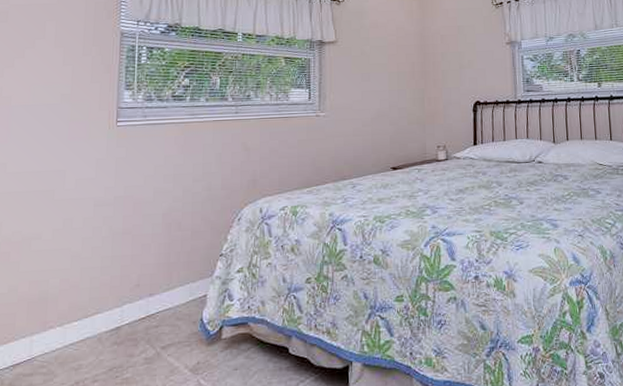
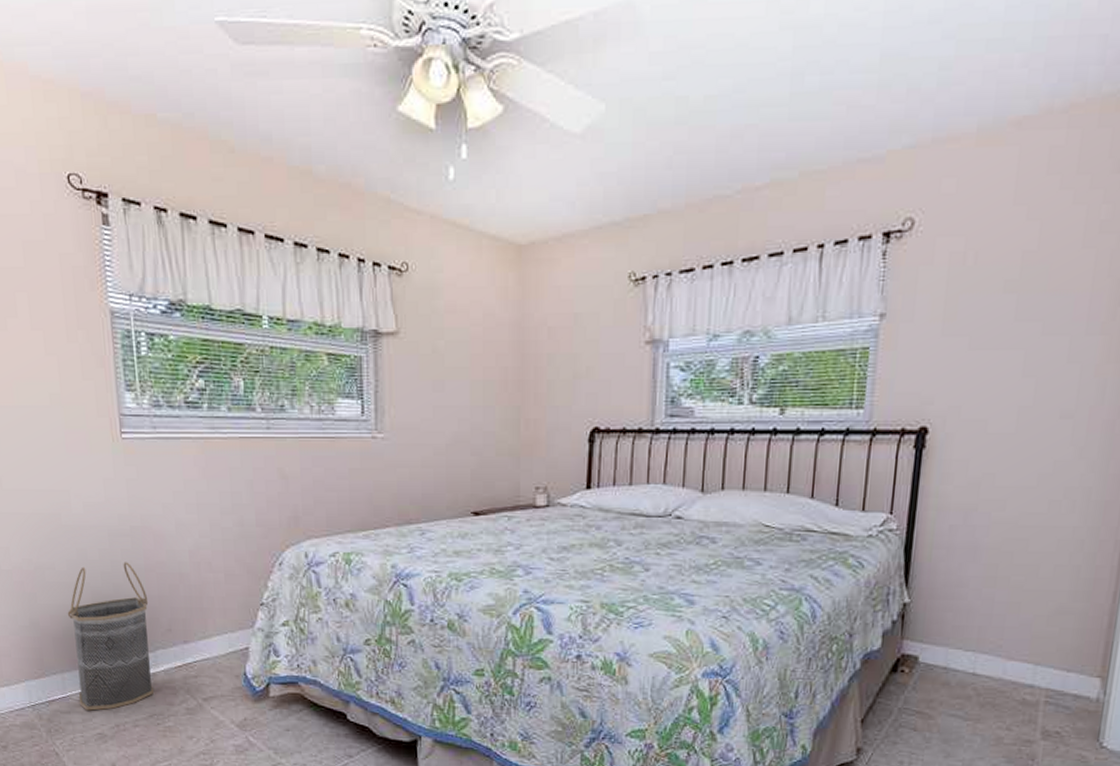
basket: none [43,227,122,371] -> present [67,562,155,711]

